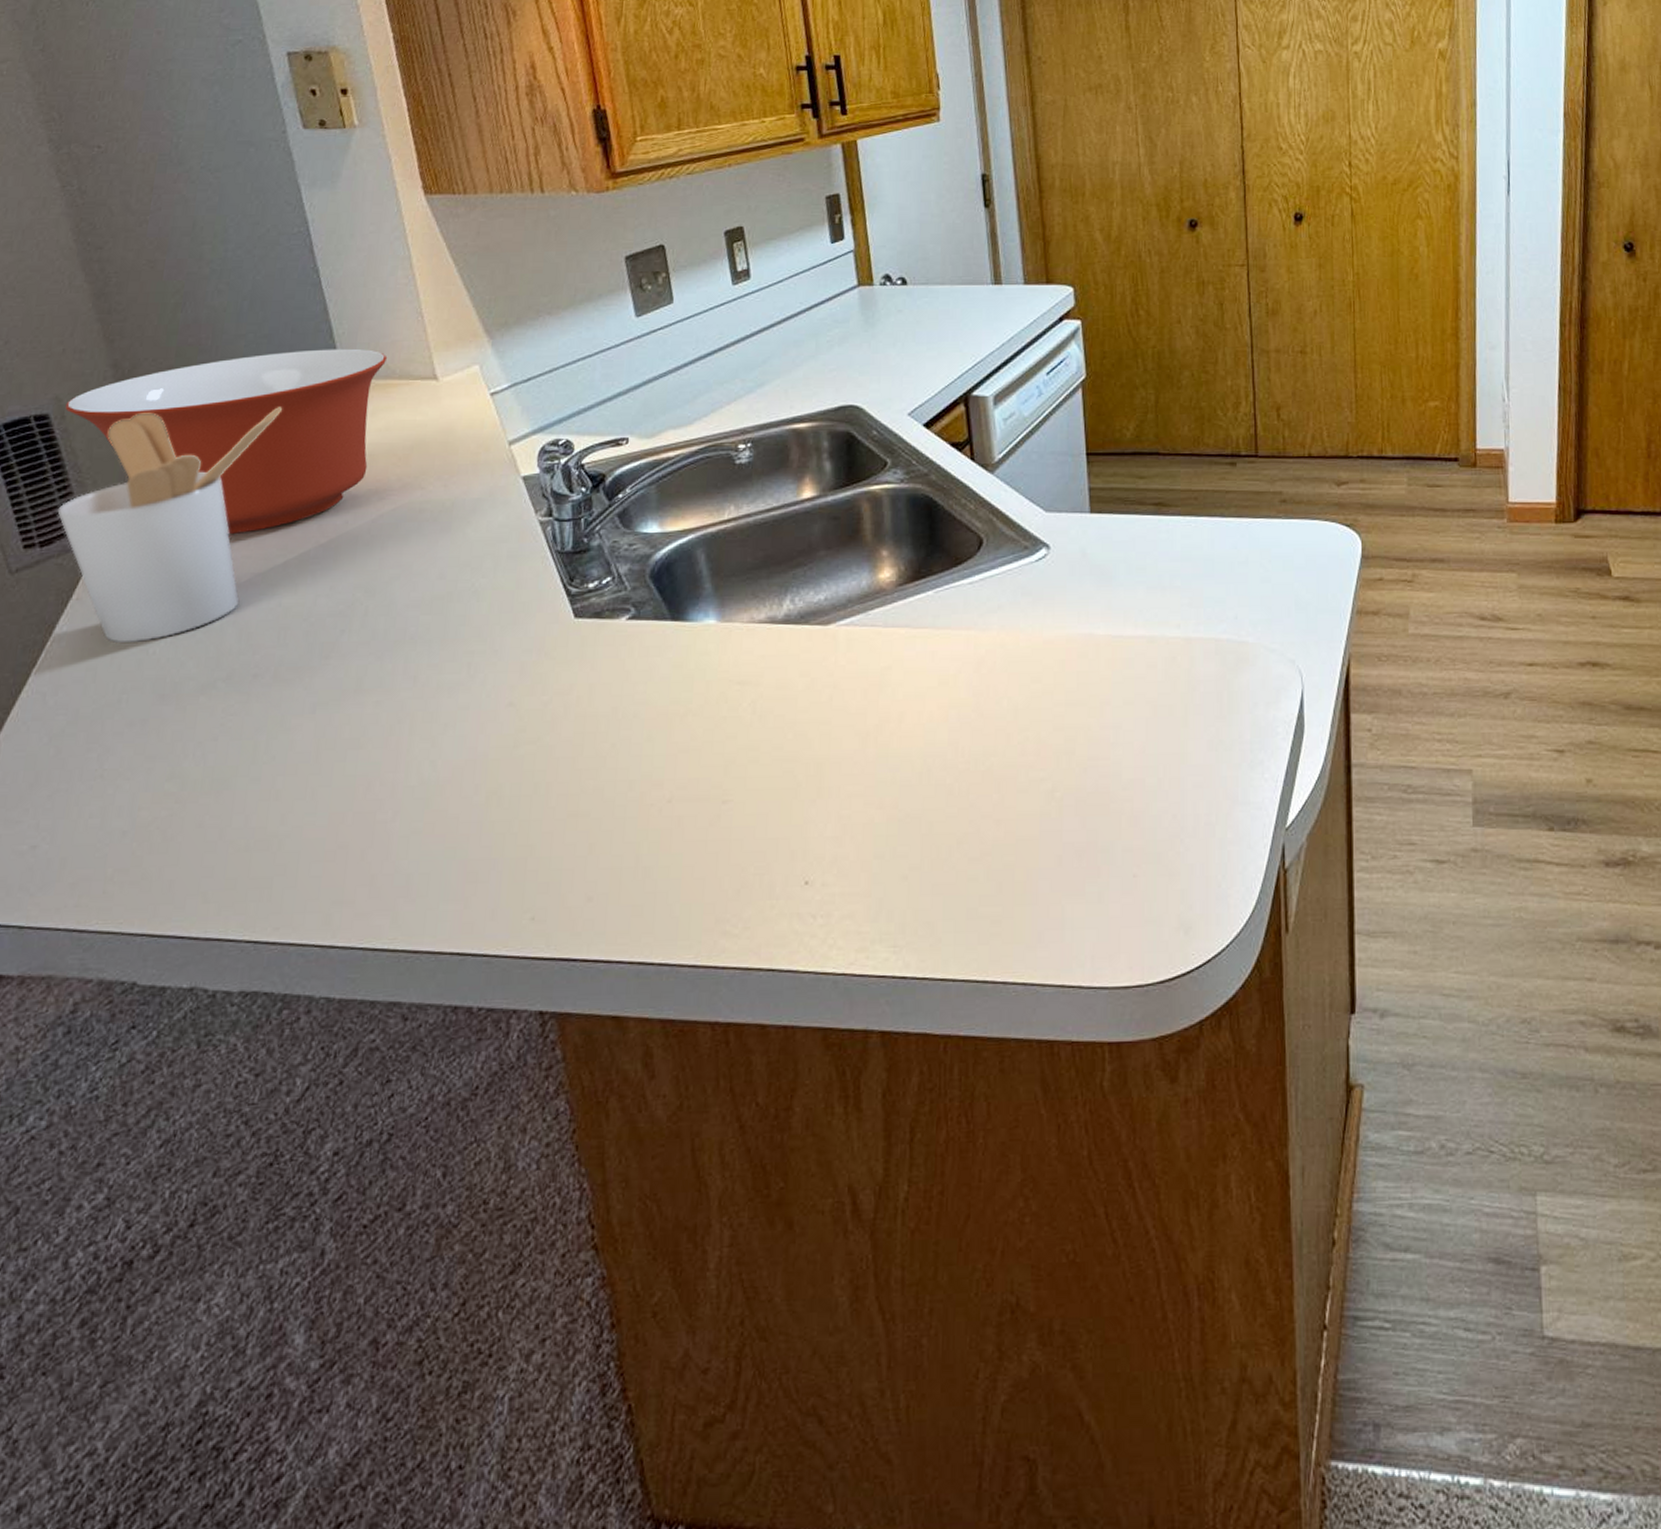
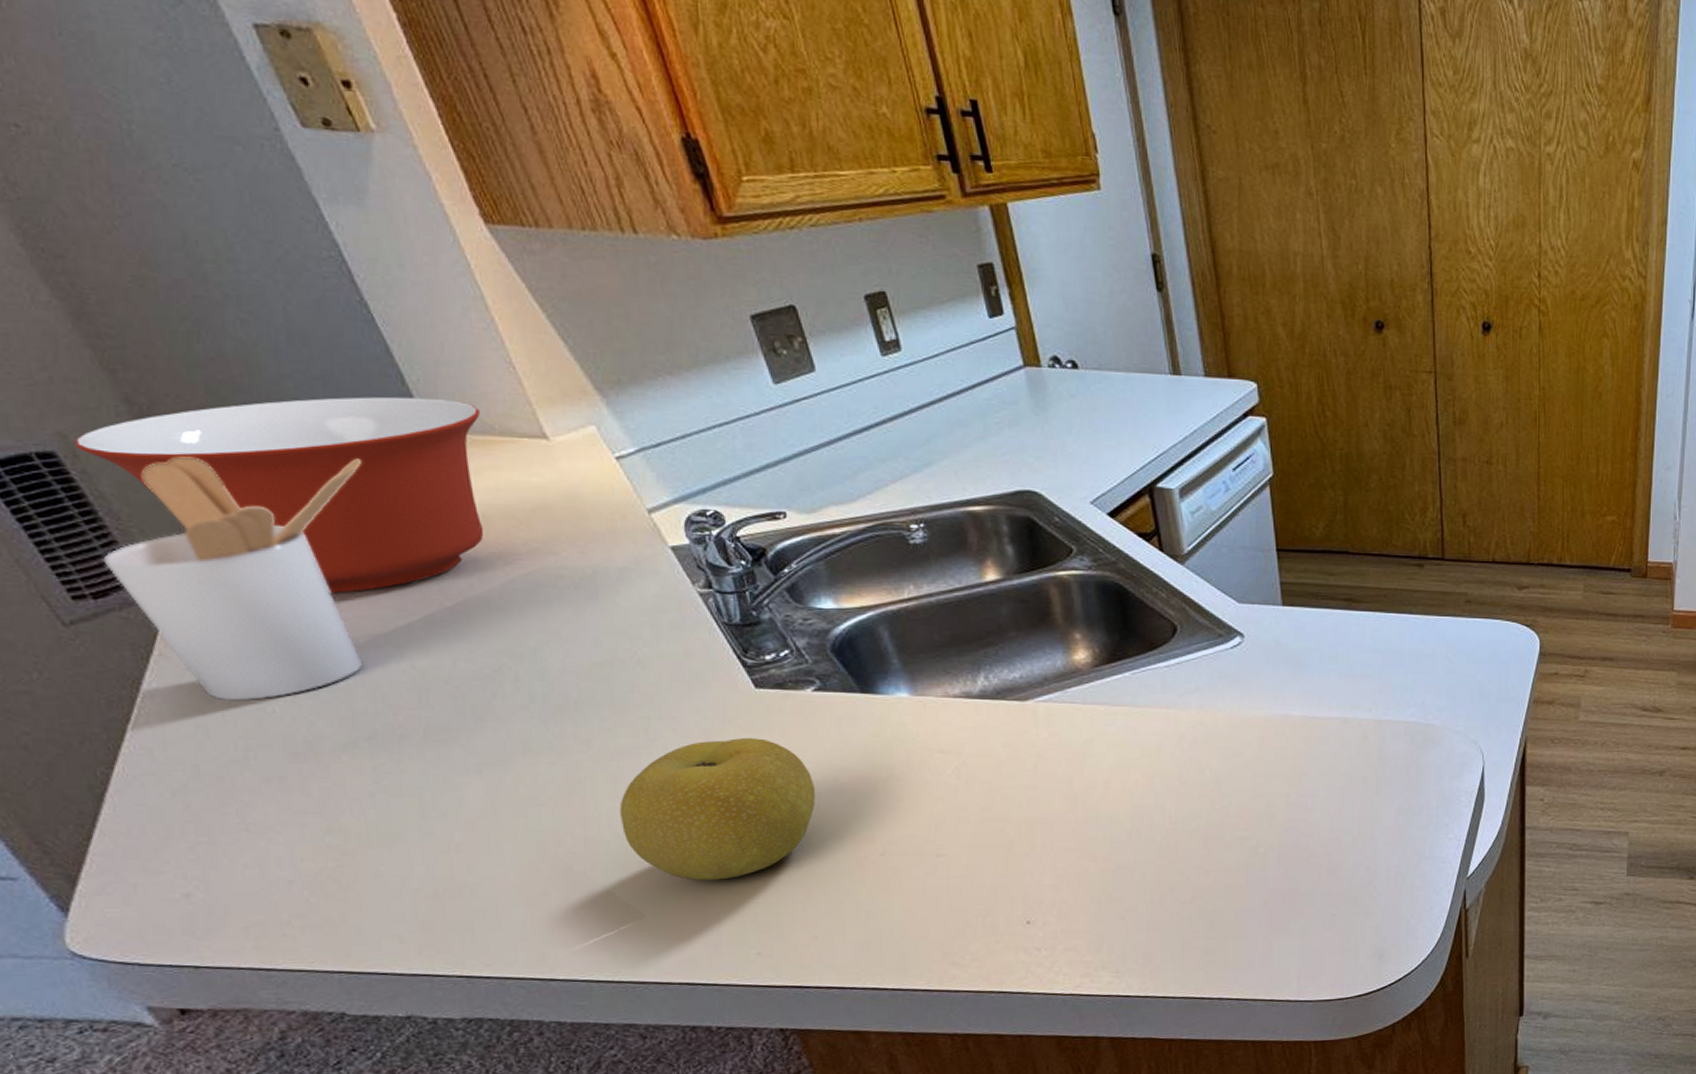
fruit: none [428,672,615,831] -> present [619,738,816,880]

